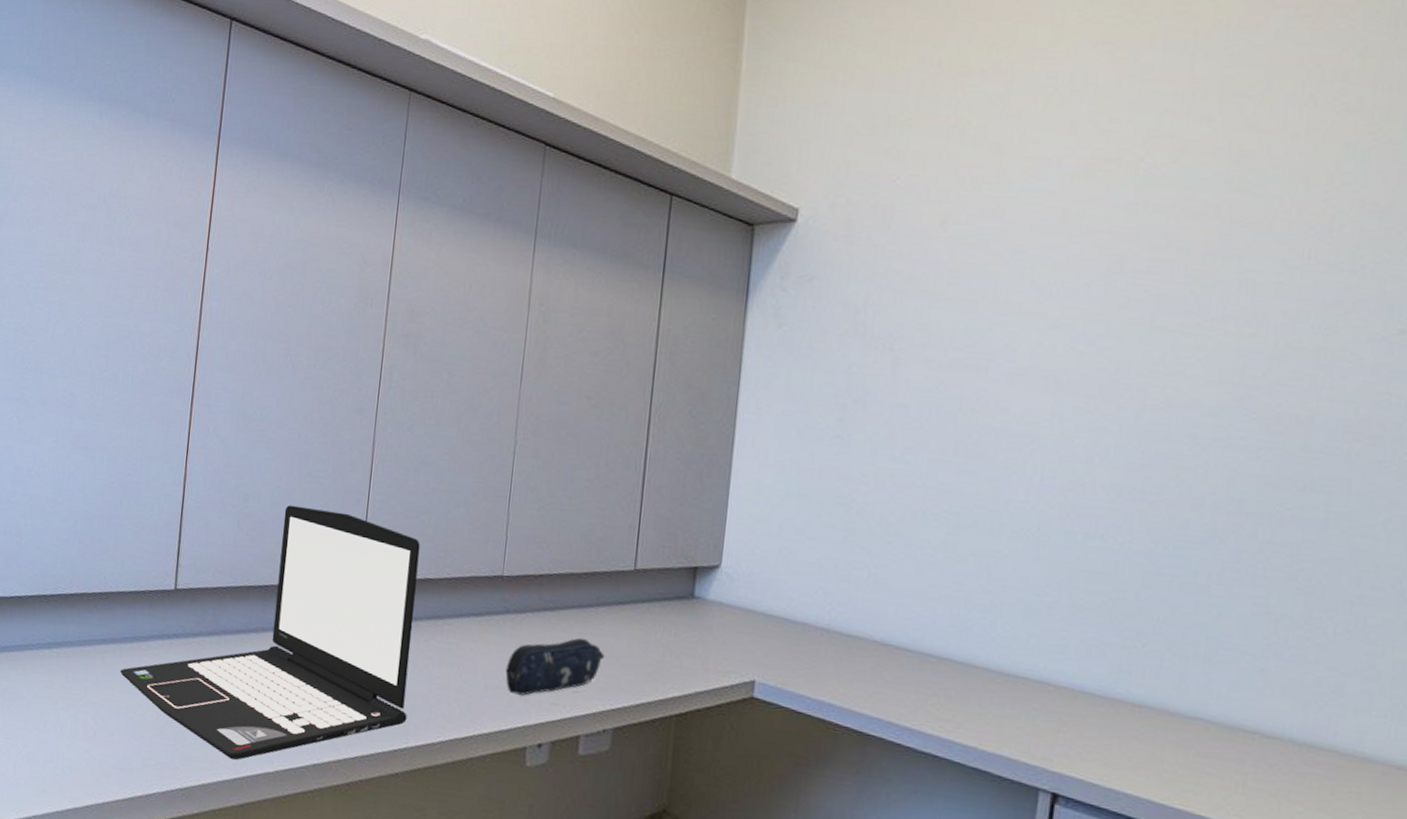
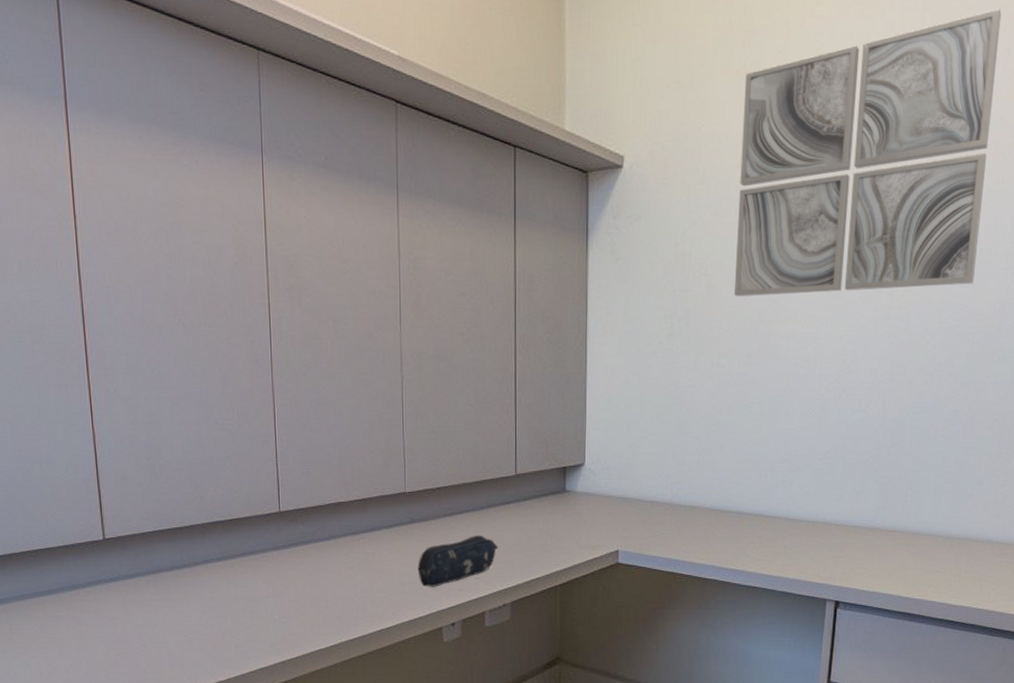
laptop: present [119,505,421,760] -> none [63,452,338,675]
wall art: none [928,47,1305,385] -> present [735,8,1002,297]

